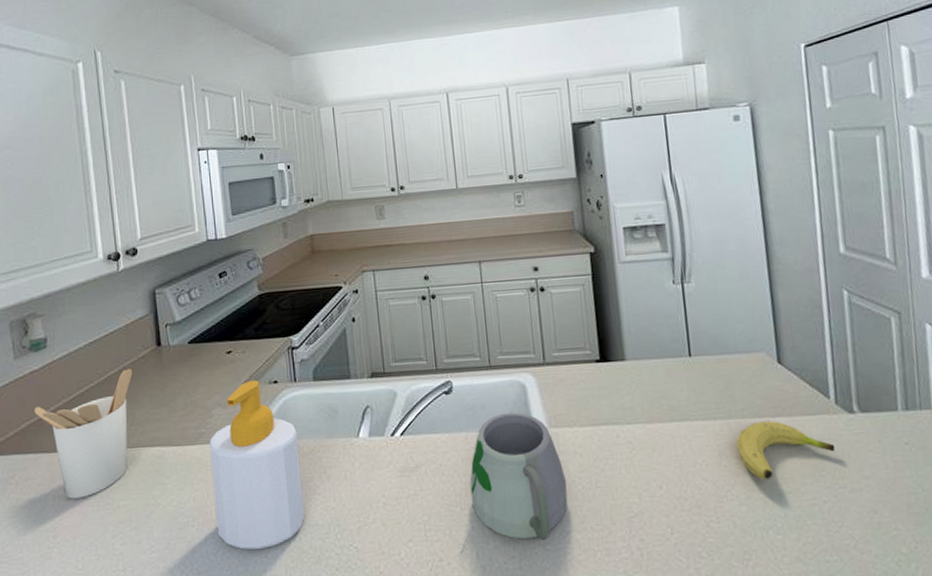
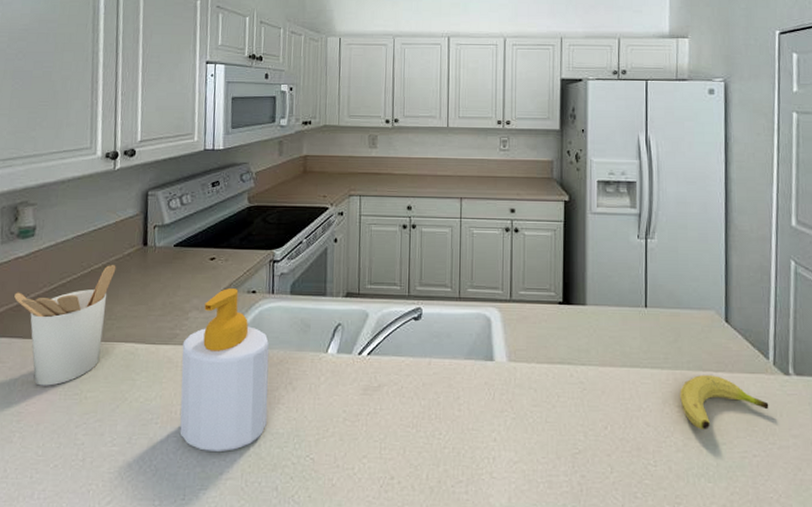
mug: present [459,412,568,557] -> none [410,343,519,477]

